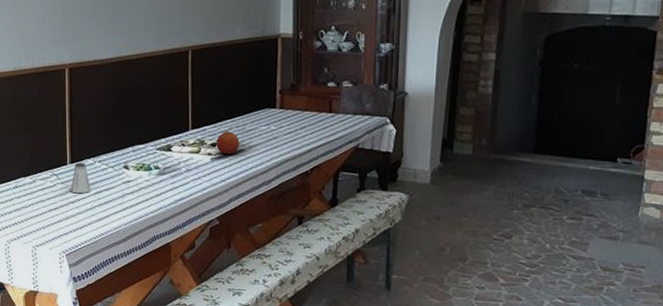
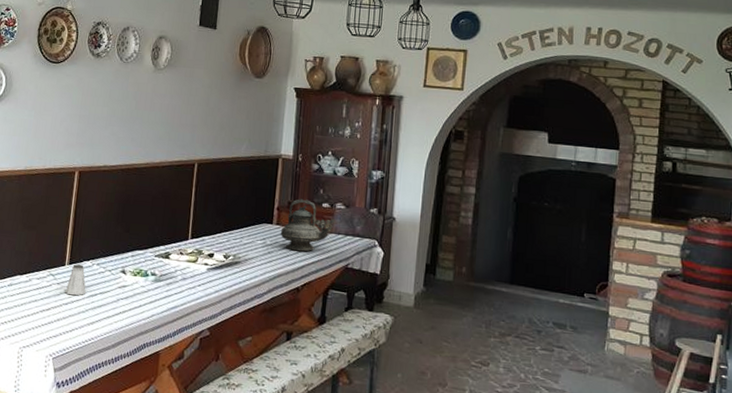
fruit: present [216,131,240,155] -> none [213,242,236,266]
teapot: none [284,78,343,135] -> present [280,198,336,252]

